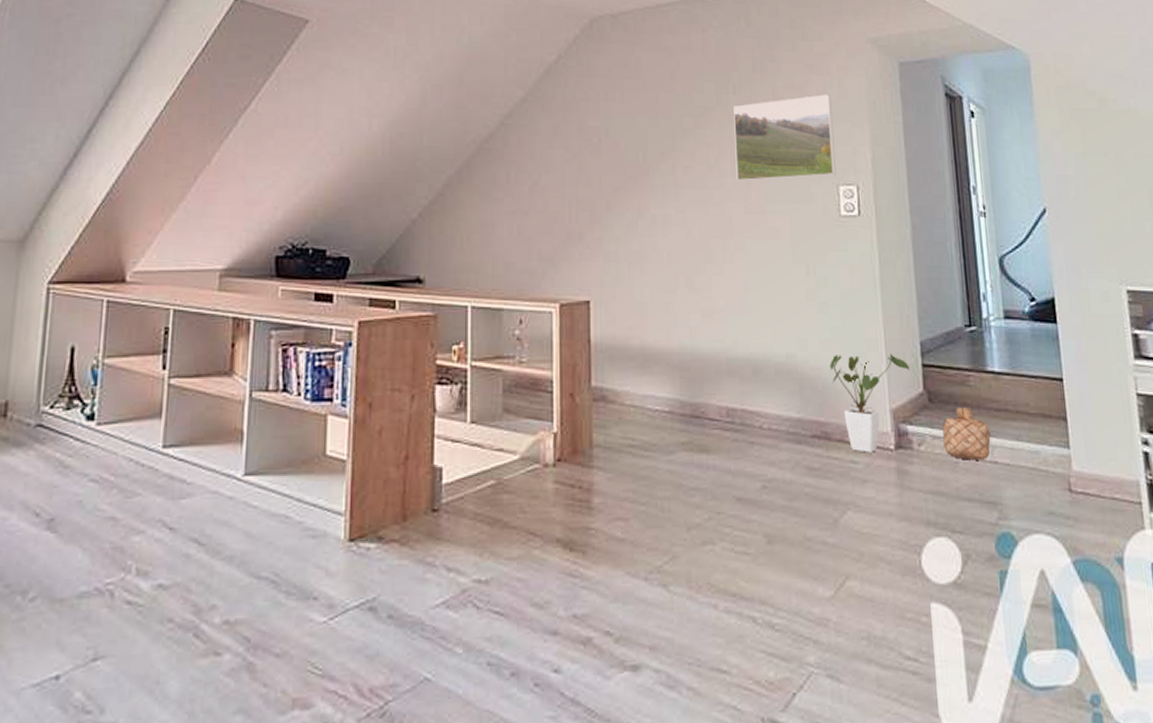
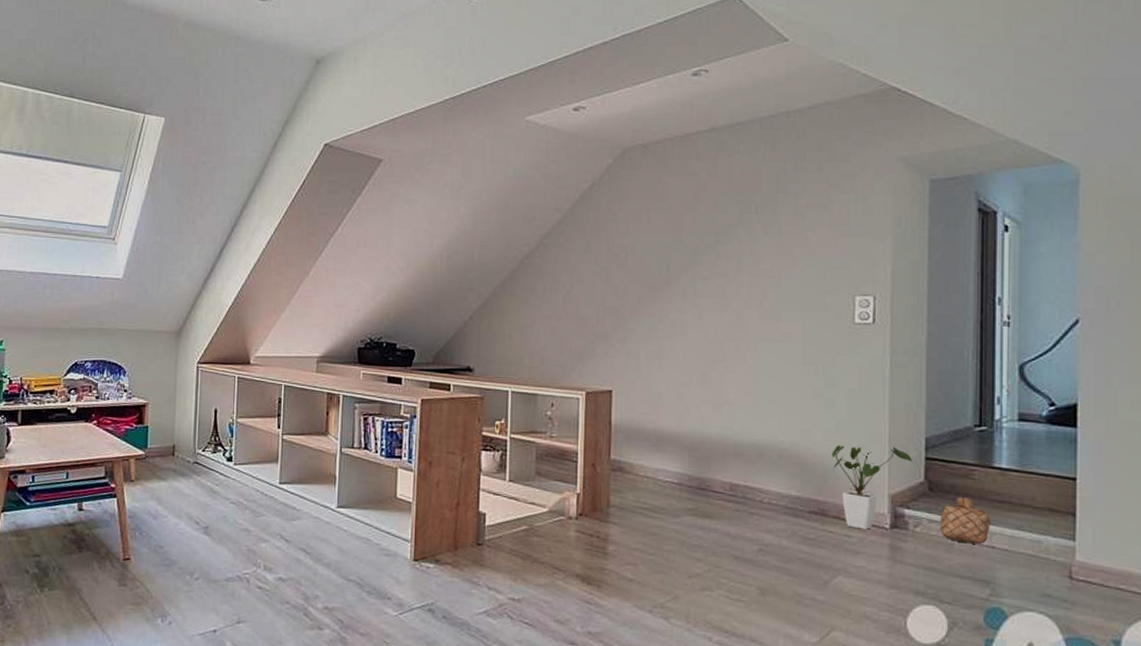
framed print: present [733,94,836,181] -> none [753,212,855,292]

